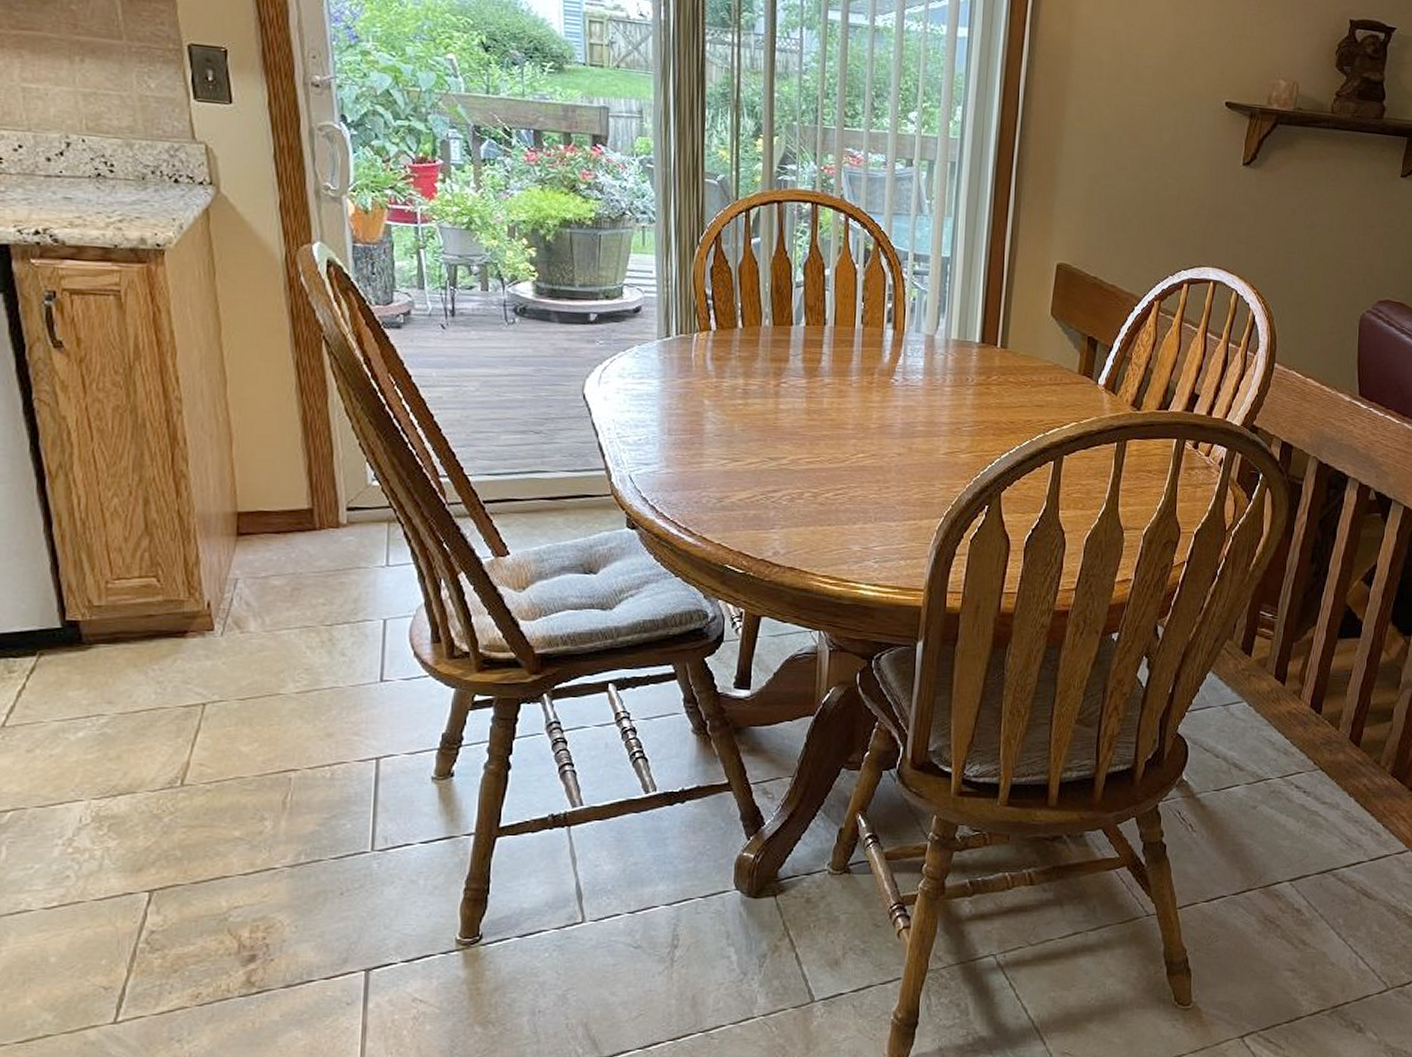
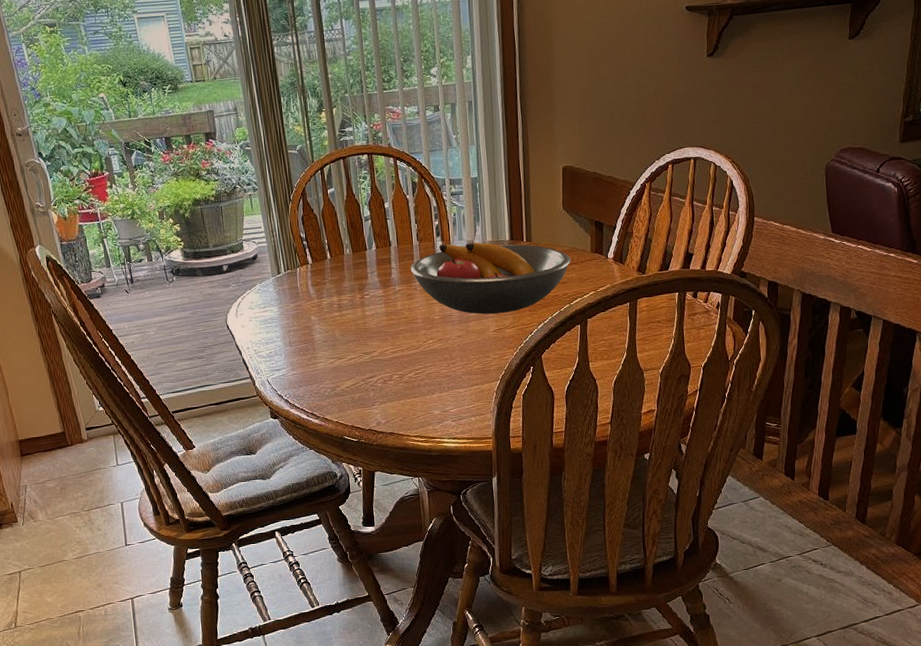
fruit bowl: none [847,334,1054,433] -> present [410,242,572,315]

